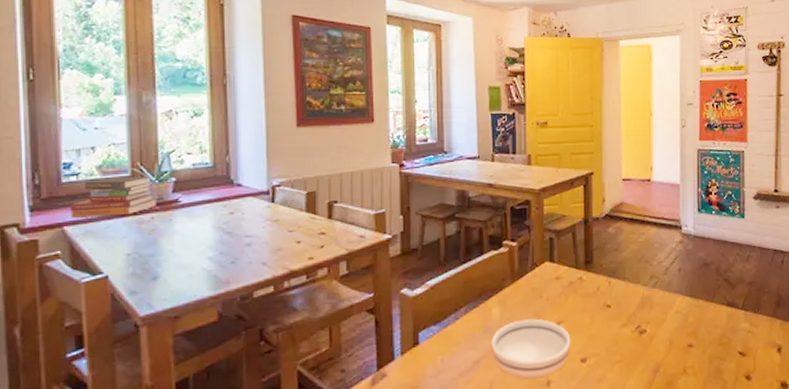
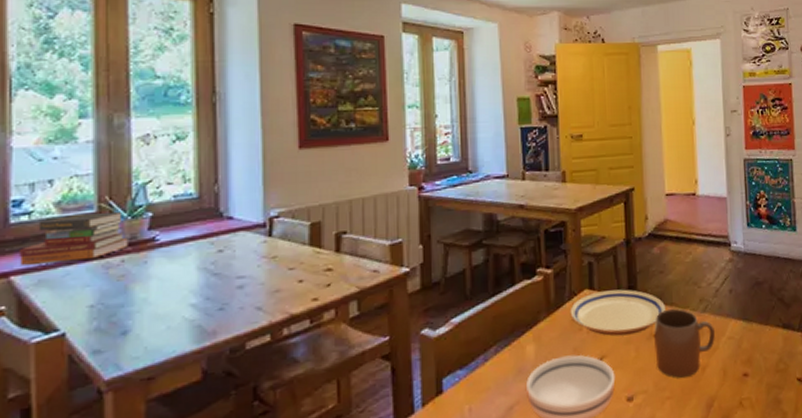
plate: none [531,263,619,305] -> present [570,289,666,336]
mug: none [607,283,663,345] -> present [654,308,715,378]

